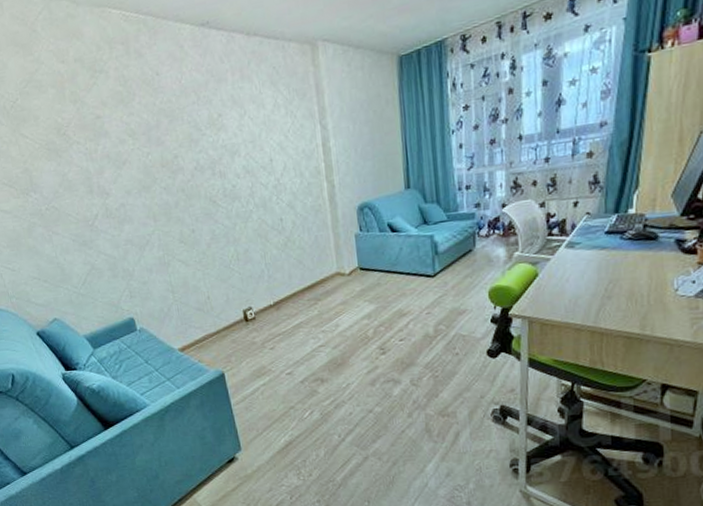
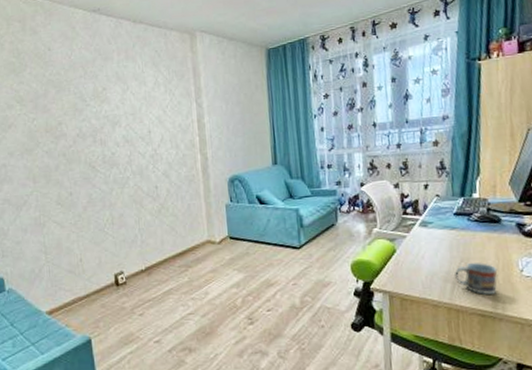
cup: none [601,283,650,318] -> present [455,263,498,296]

